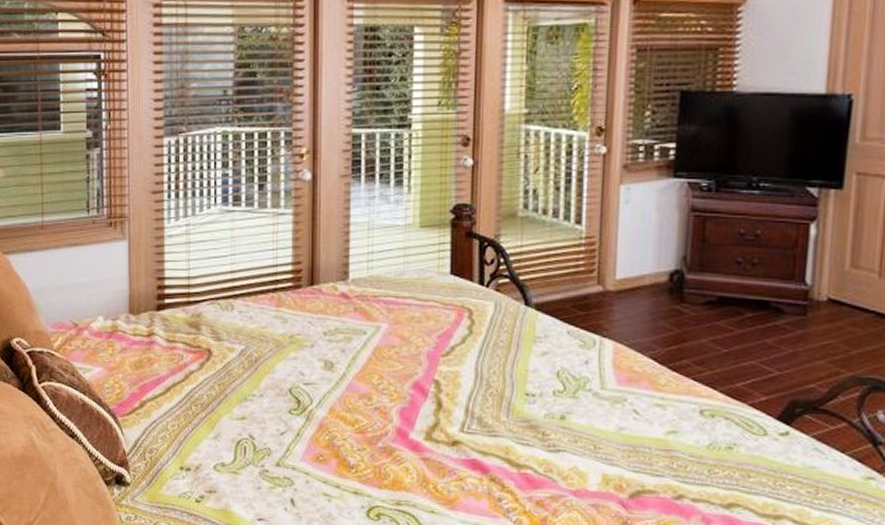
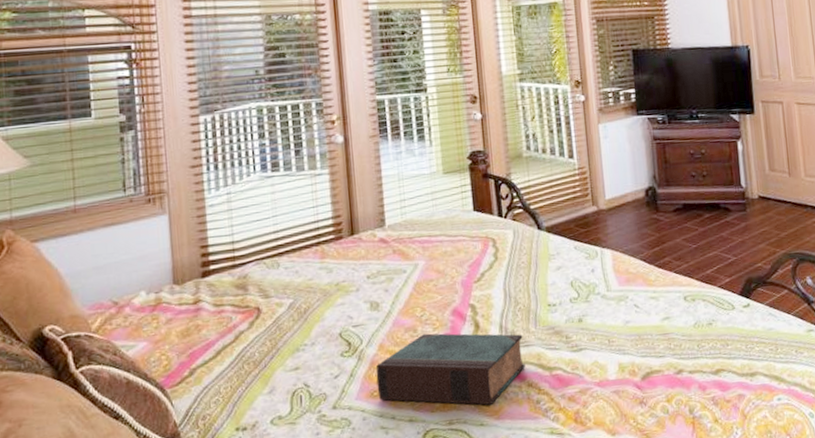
book: none [324,404,491,494] -> present [375,333,525,406]

